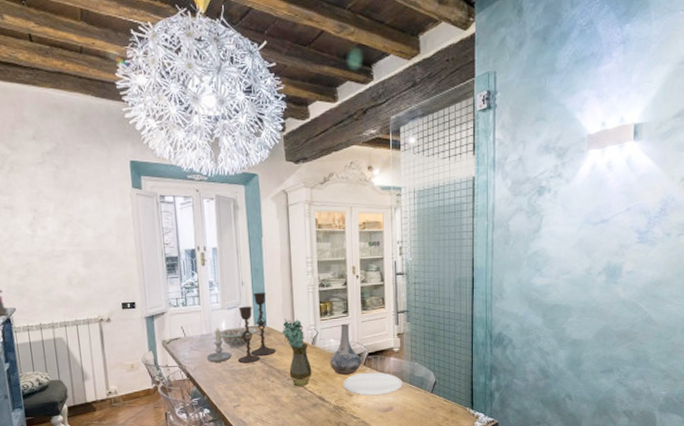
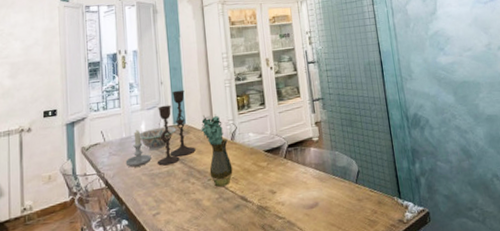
decorative vase: present [329,323,362,375] -> none [250,115,282,171]
plate: present [342,372,402,396] -> none [264,164,326,192]

